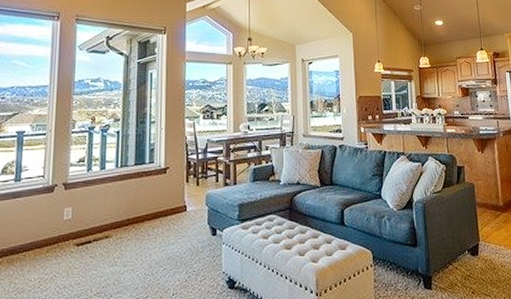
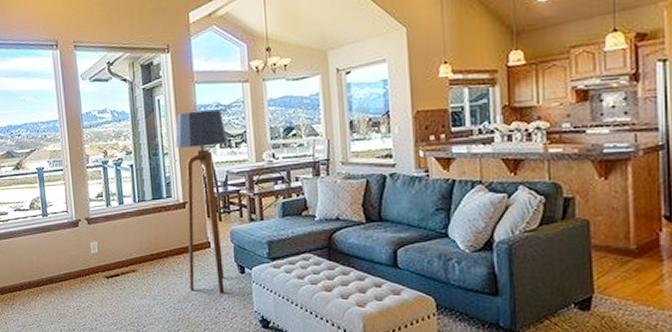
floor lamp: none [163,85,210,256] -> present [175,109,228,293]

